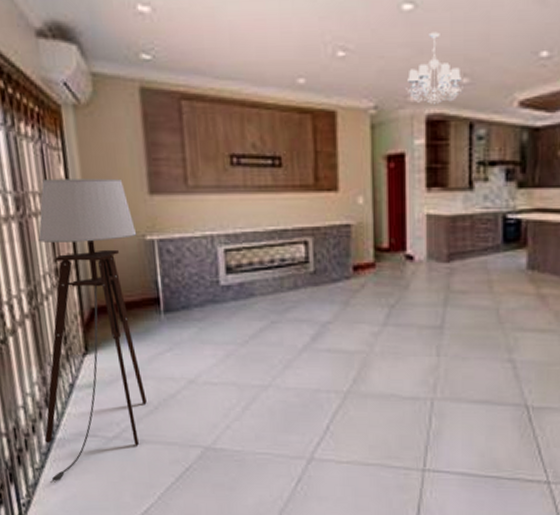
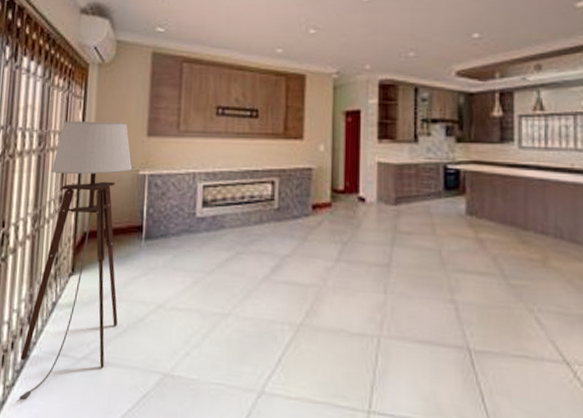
chandelier: present [404,32,465,106] -> none [362,17,411,73]

